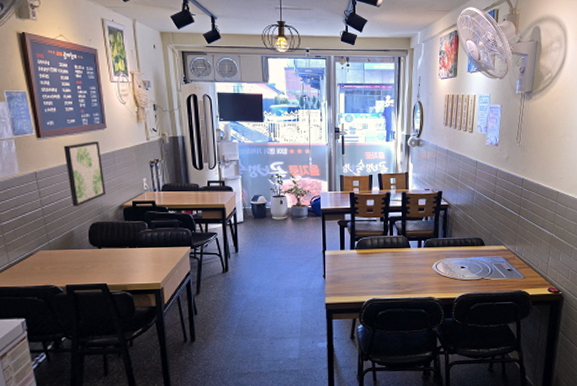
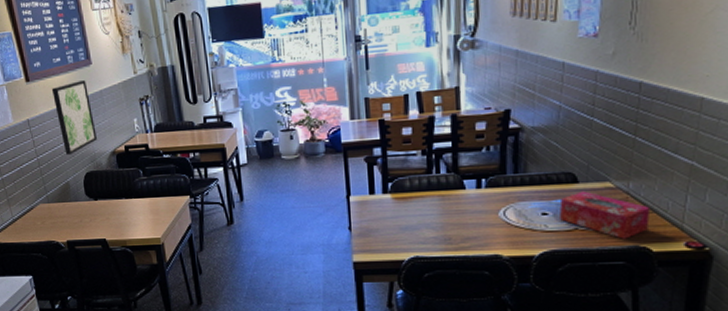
tissue box: none [472,251,528,286] -> present [559,191,651,239]

